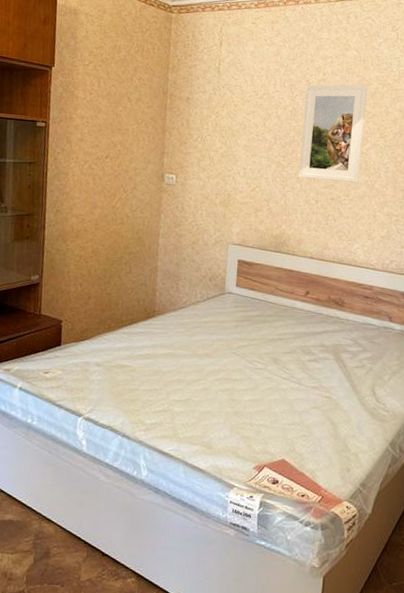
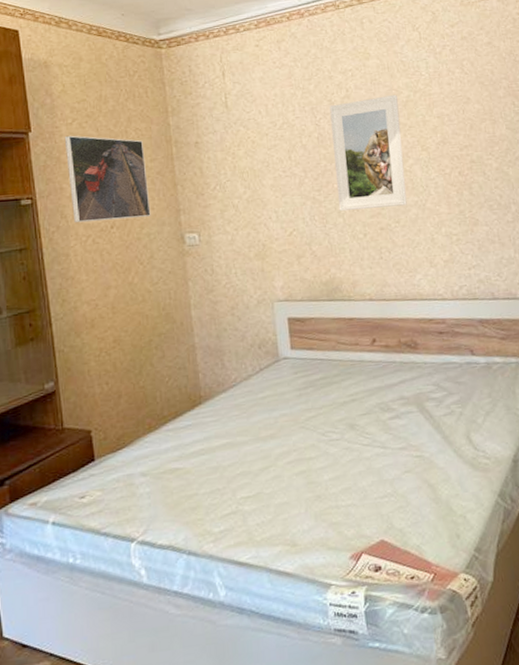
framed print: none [76,74,144,155] -> present [64,135,151,223]

